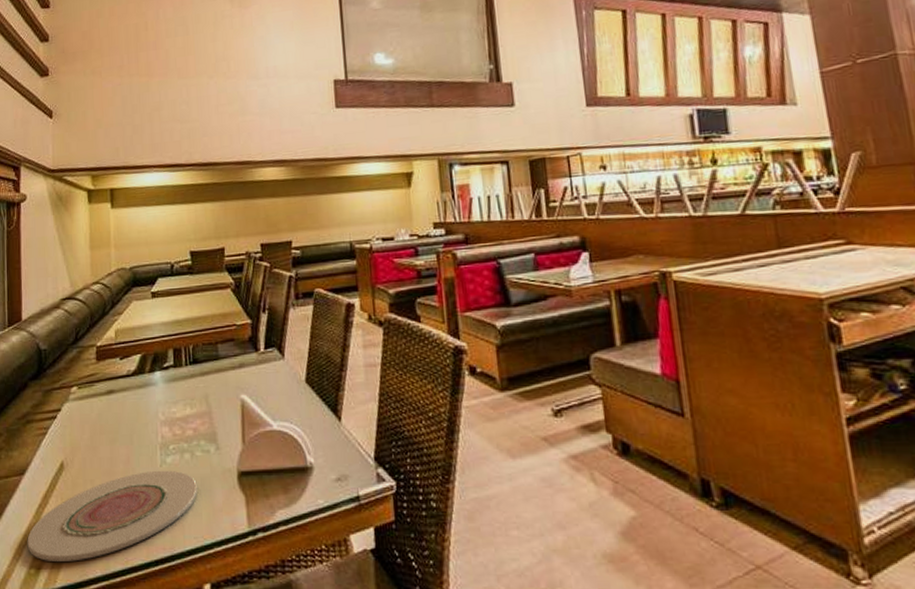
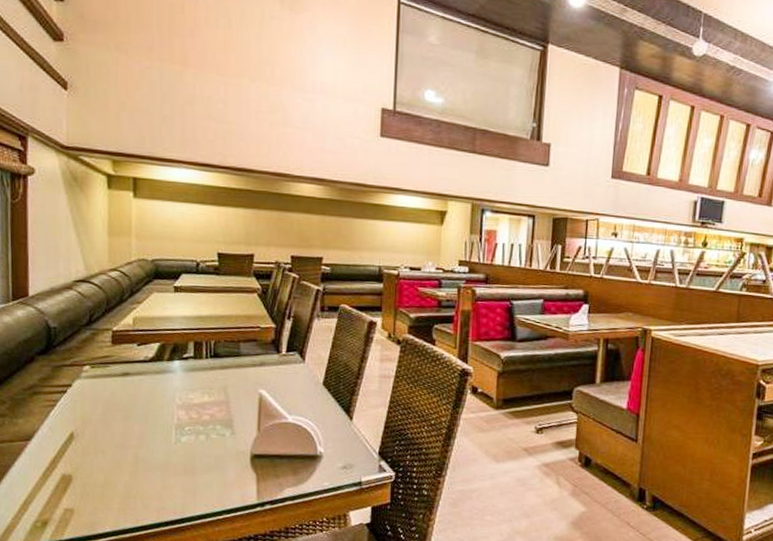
plate: present [27,470,197,562] -> none [33,447,210,519]

